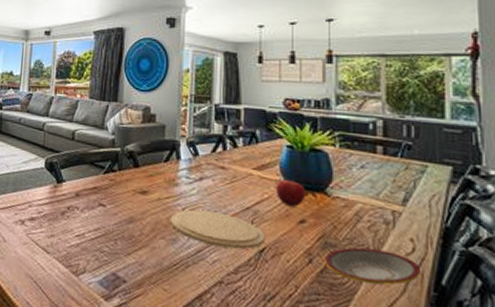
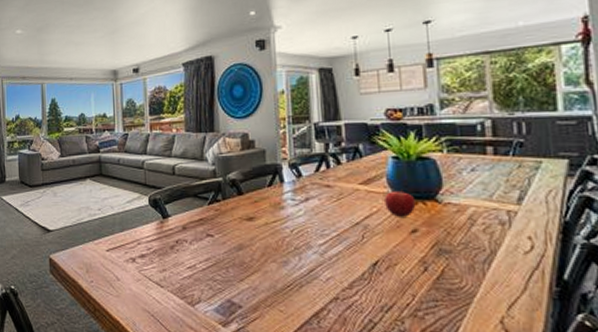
plate: present [170,209,266,250] -> none [279,231,378,265]
plate: present [325,247,420,285] -> none [440,251,541,286]

